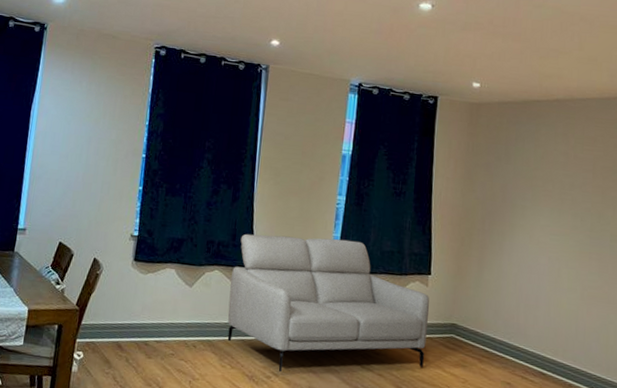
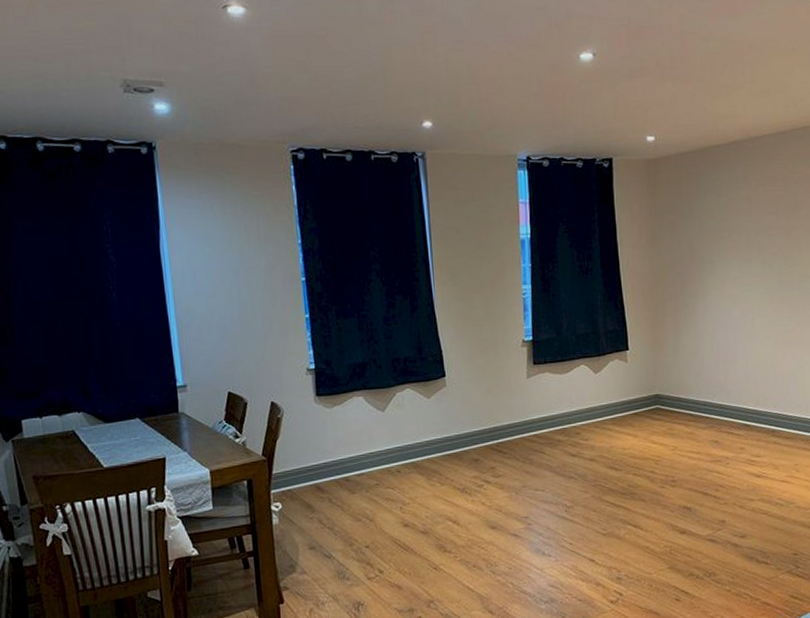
sofa: present [227,233,430,373] -> none [424,329,633,479]

